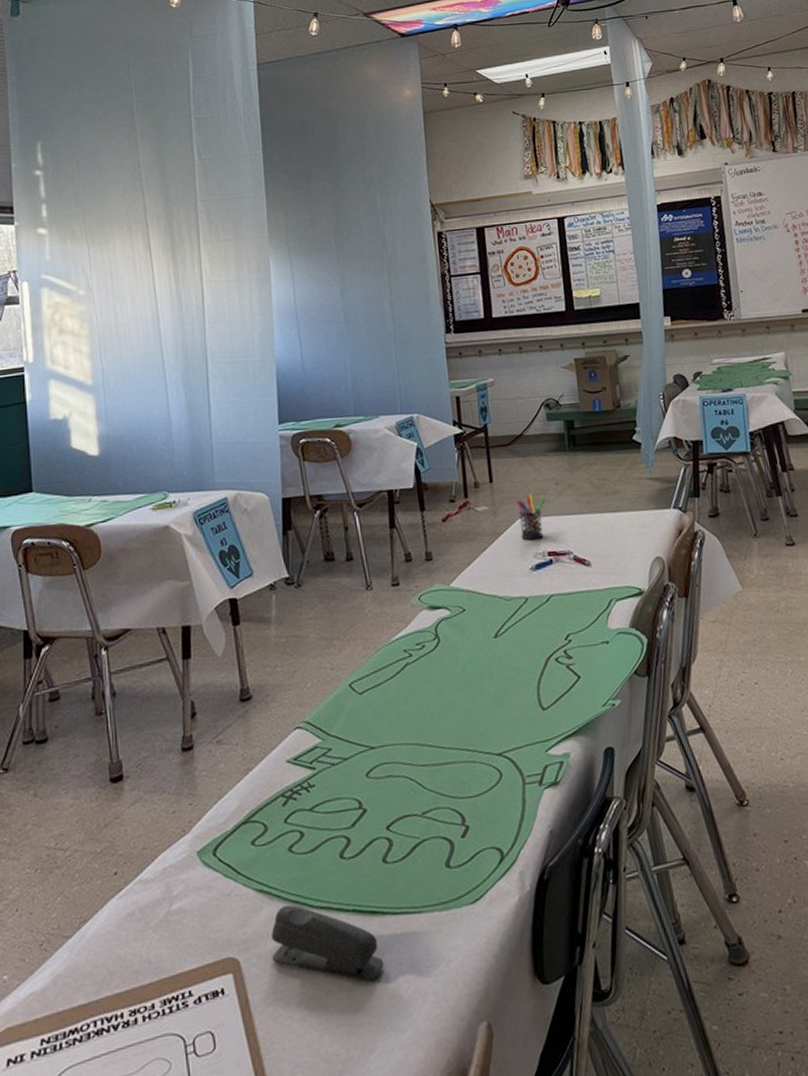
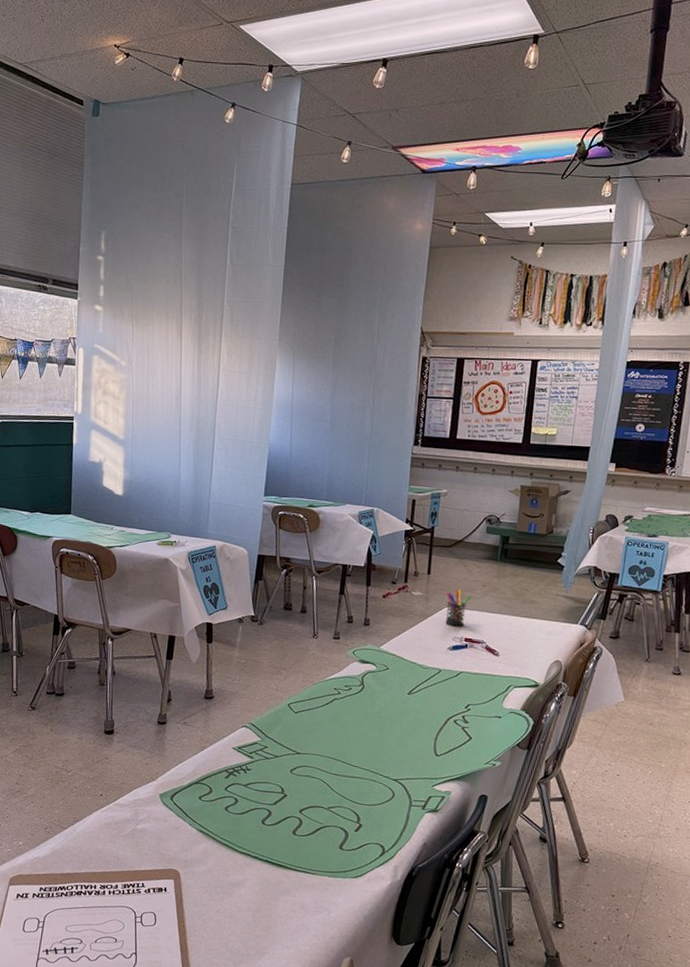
stapler: present [270,904,385,983] -> none [203,845,283,910]

